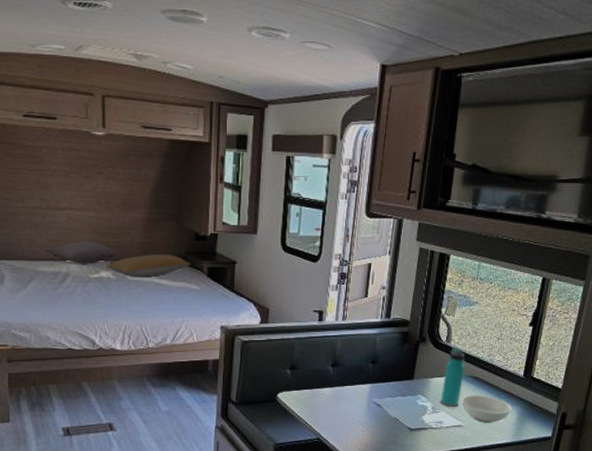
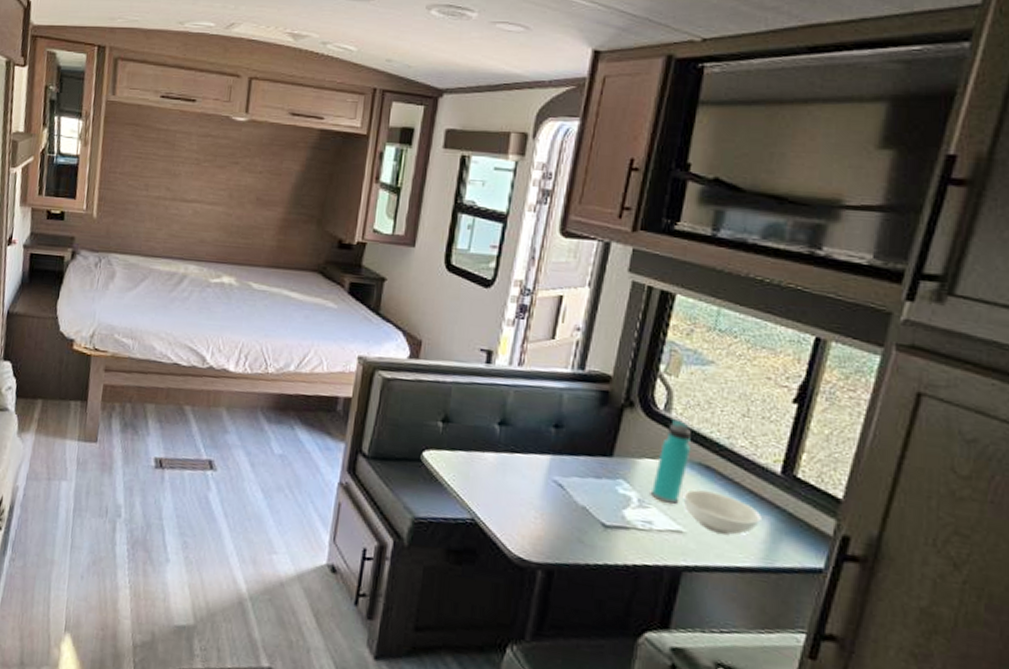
pillow: present [46,241,116,264] -> none [164,239,243,267]
pillow: present [105,254,191,278] -> none [229,261,330,288]

